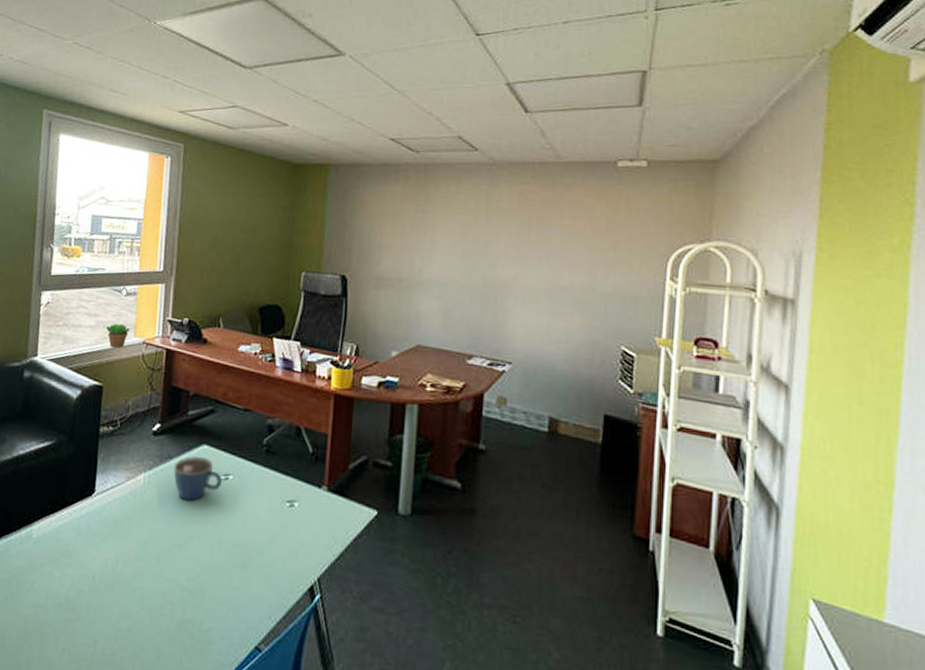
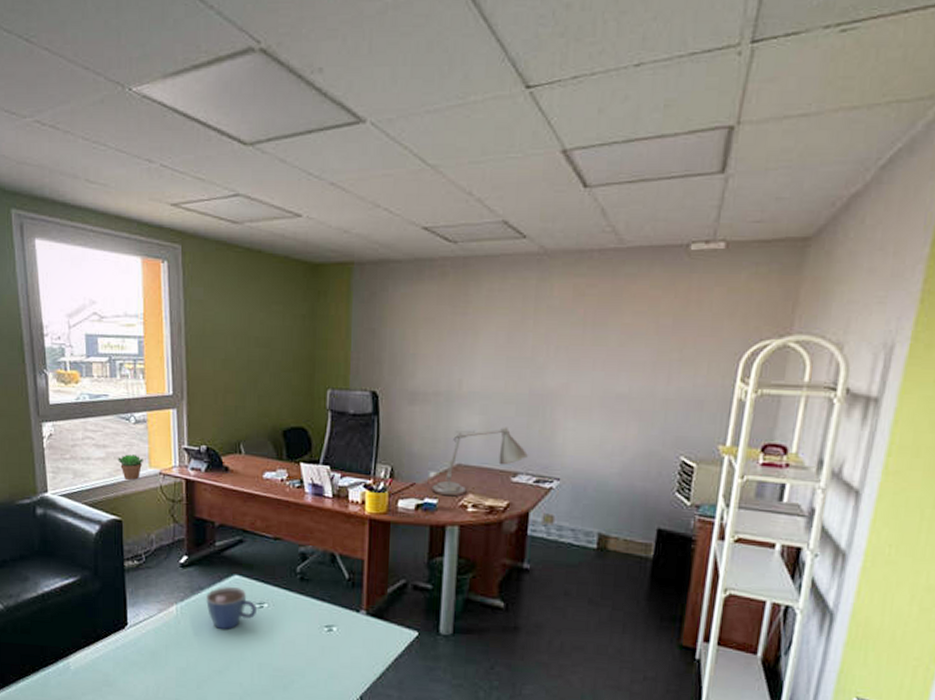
desk lamp: none [393,312,482,376] -> present [431,427,528,497]

